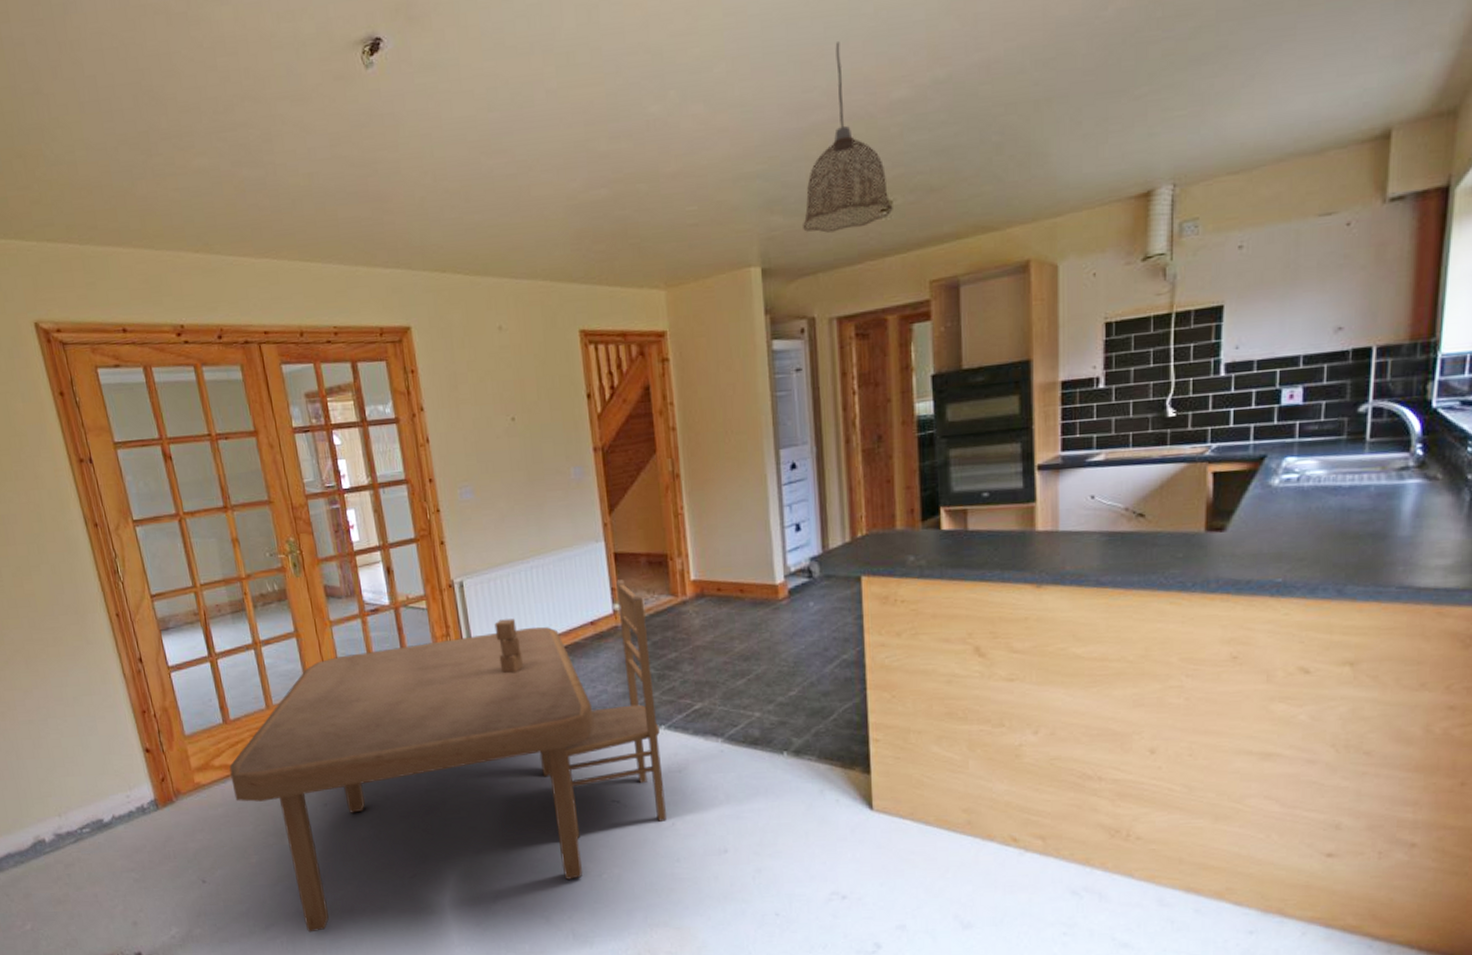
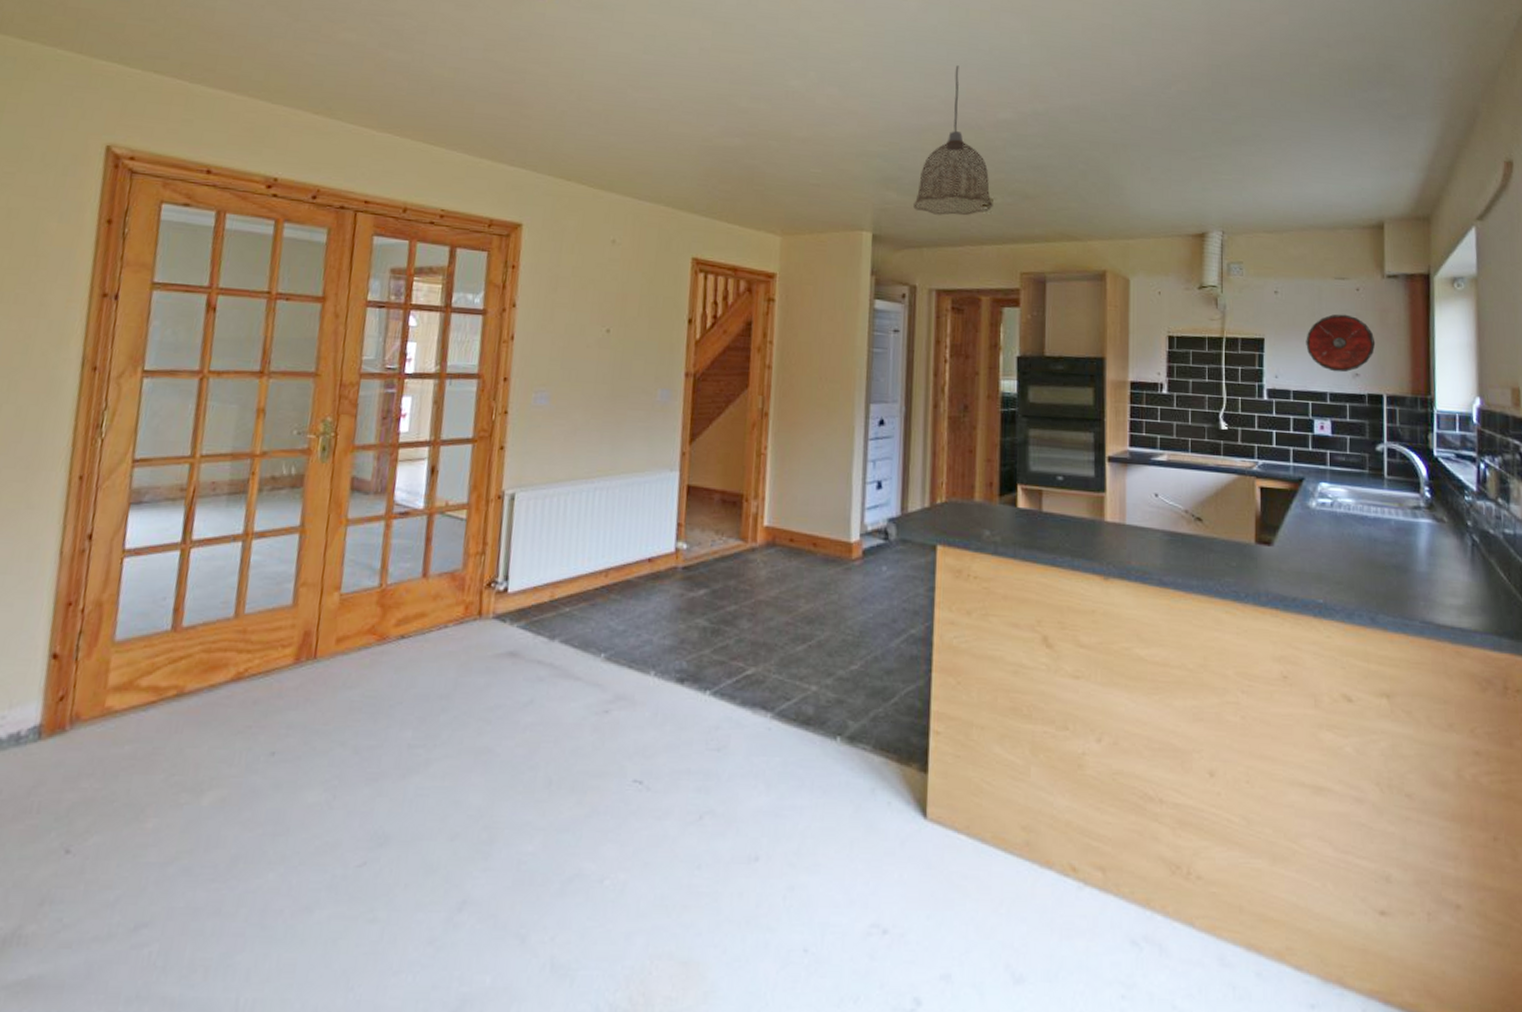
dining table: present [229,579,666,933] -> none [153,515,710,940]
round shield: none [1276,258,1367,330] -> present [1306,314,1376,373]

